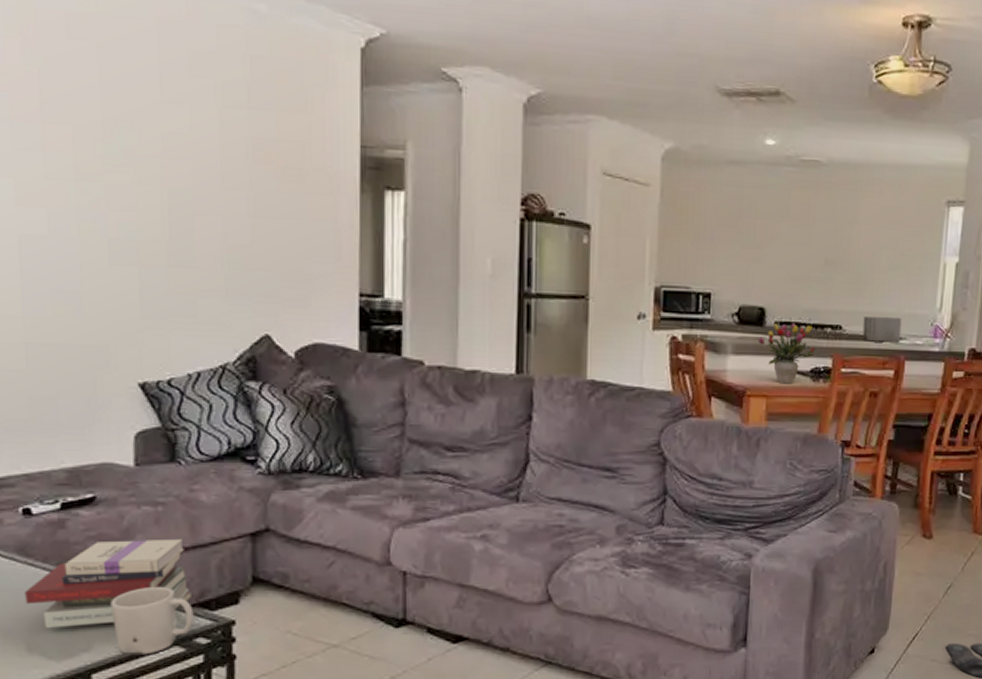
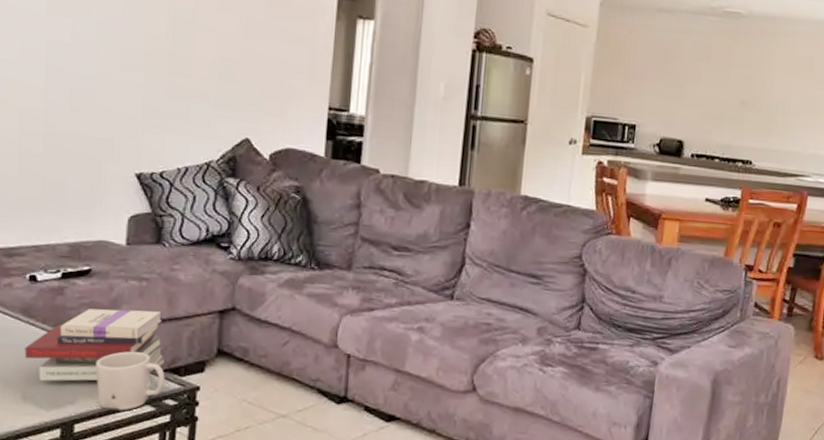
flower arrangement: present [759,323,815,384] -> none [676,156,727,211]
toaster: present [862,315,902,344] -> none [770,153,807,181]

